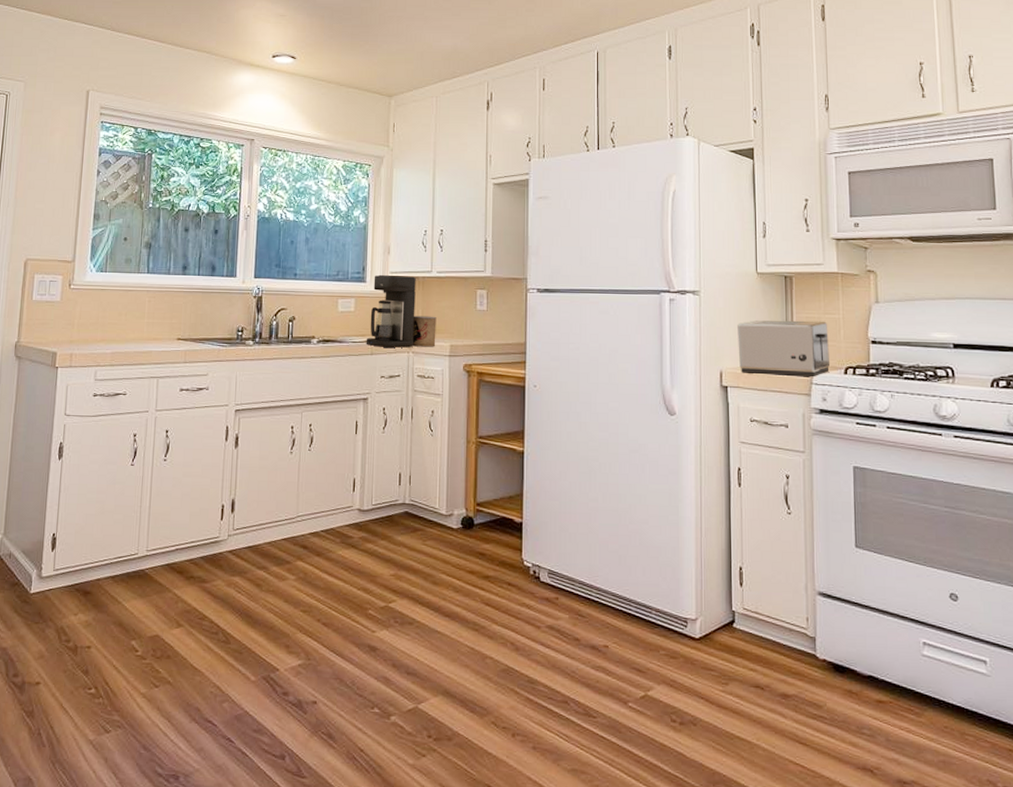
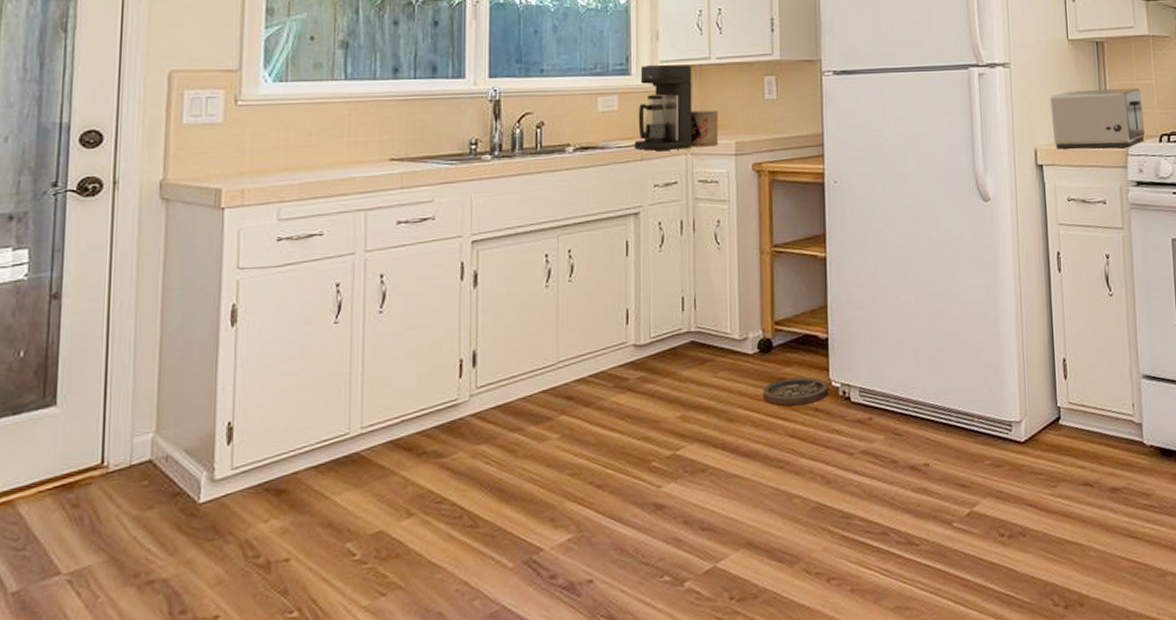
pet bowl: none [464,553,521,579] -> present [763,377,829,406]

